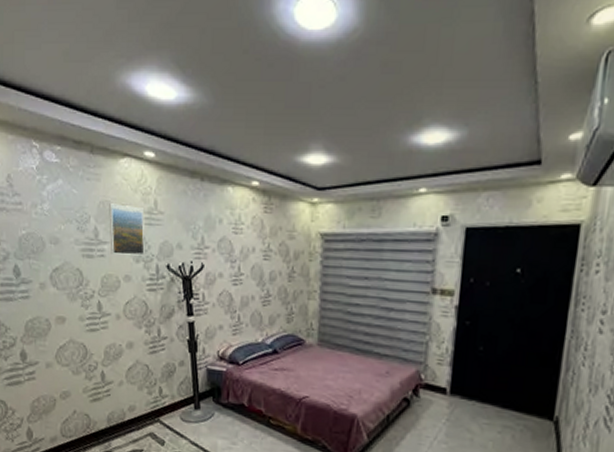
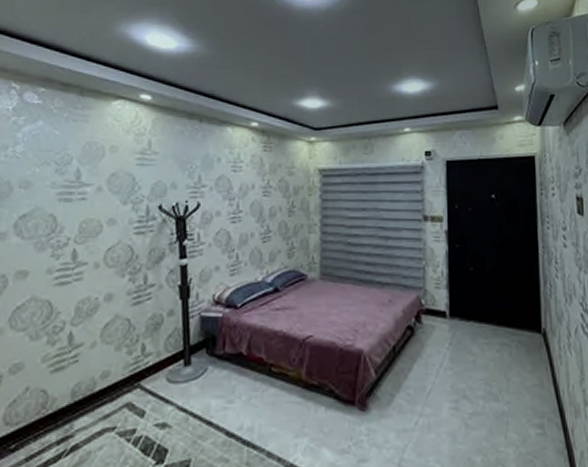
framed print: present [109,203,145,256] -> none [94,144,136,197]

